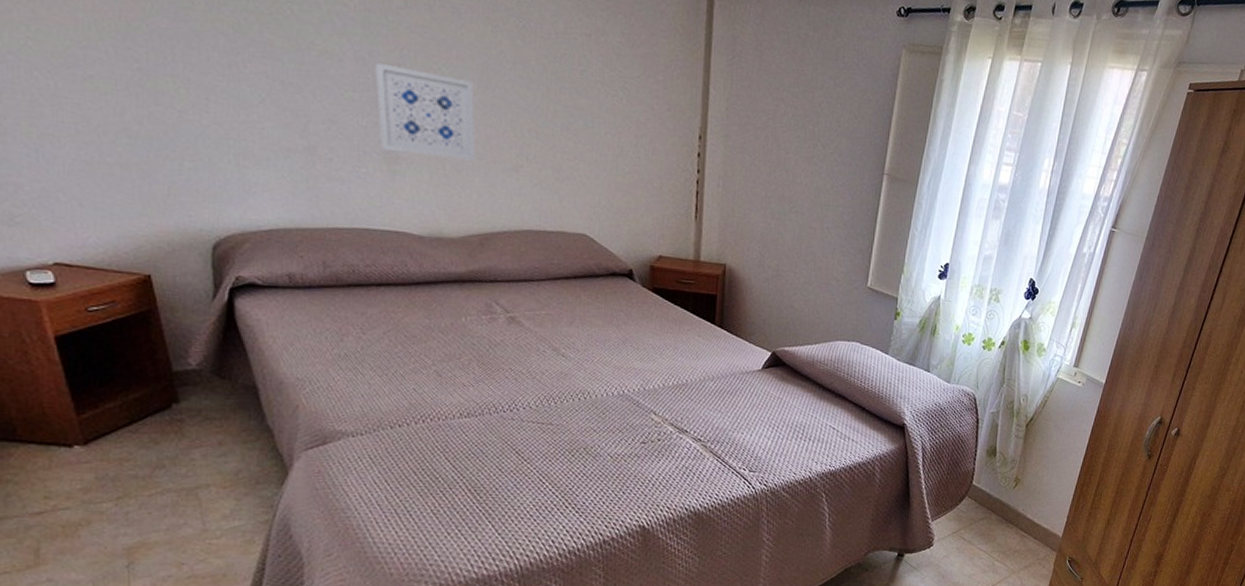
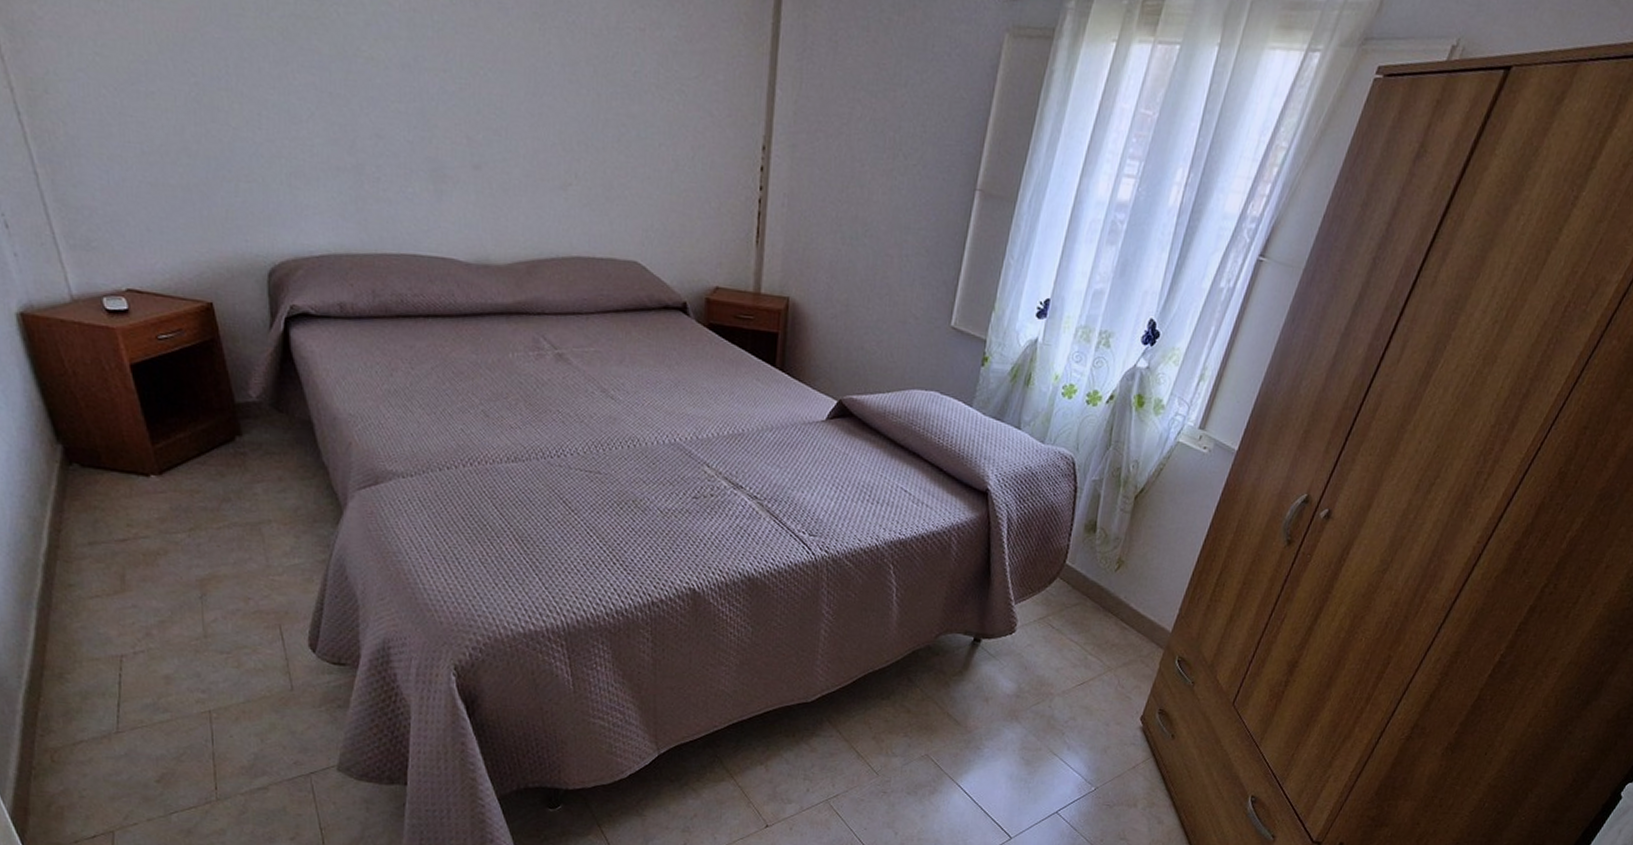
wall art: present [375,62,476,161] -> none [420,69,523,179]

